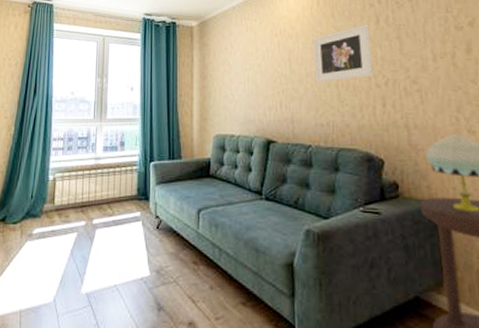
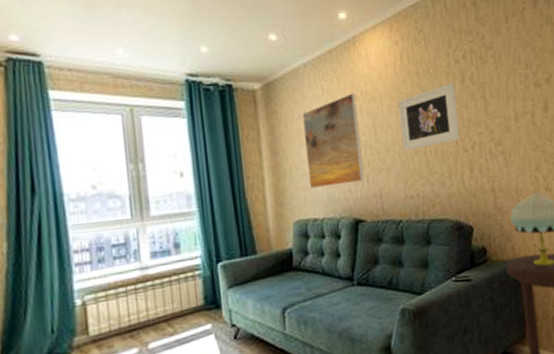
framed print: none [228,31,278,109] -> present [302,93,365,189]

